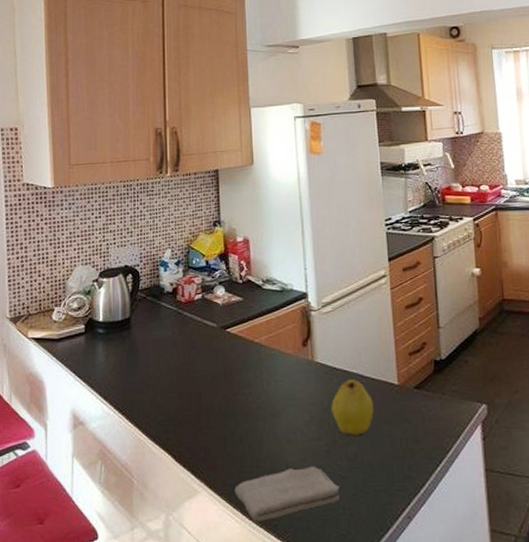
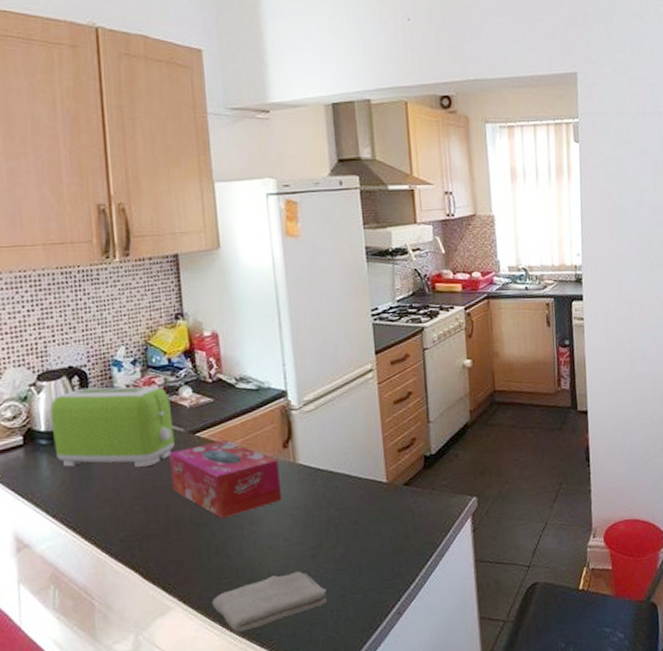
toaster: none [108,284,208,357] -> present [50,386,175,467]
tissue box: none [203,336,299,409] -> present [169,440,281,518]
fruit: present [331,380,374,435] -> none [316,480,361,537]

